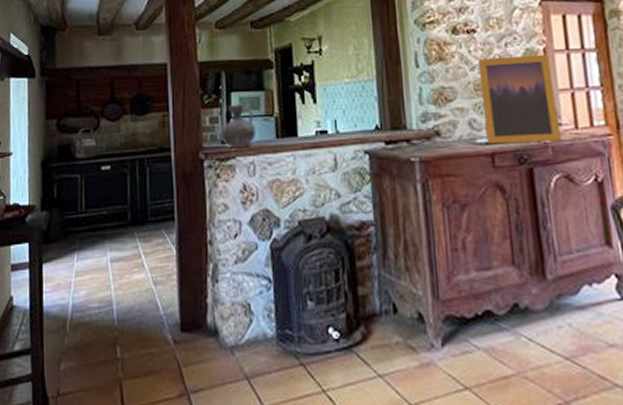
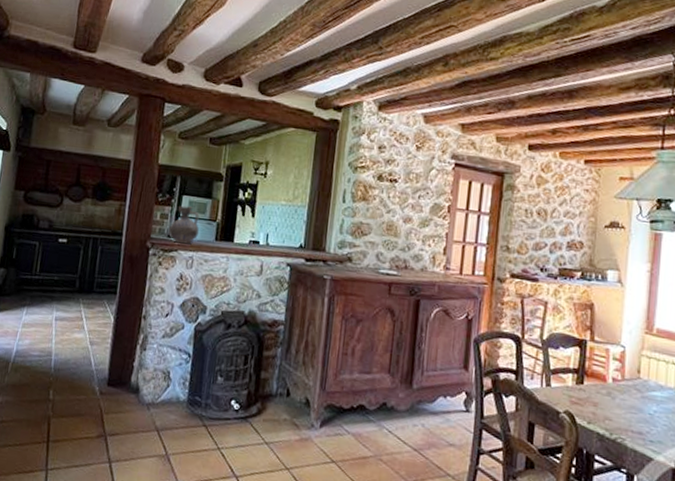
kettle: present [75,127,97,159] -> none [36,202,58,230]
picture frame: present [478,53,562,145] -> none [388,204,452,283]

